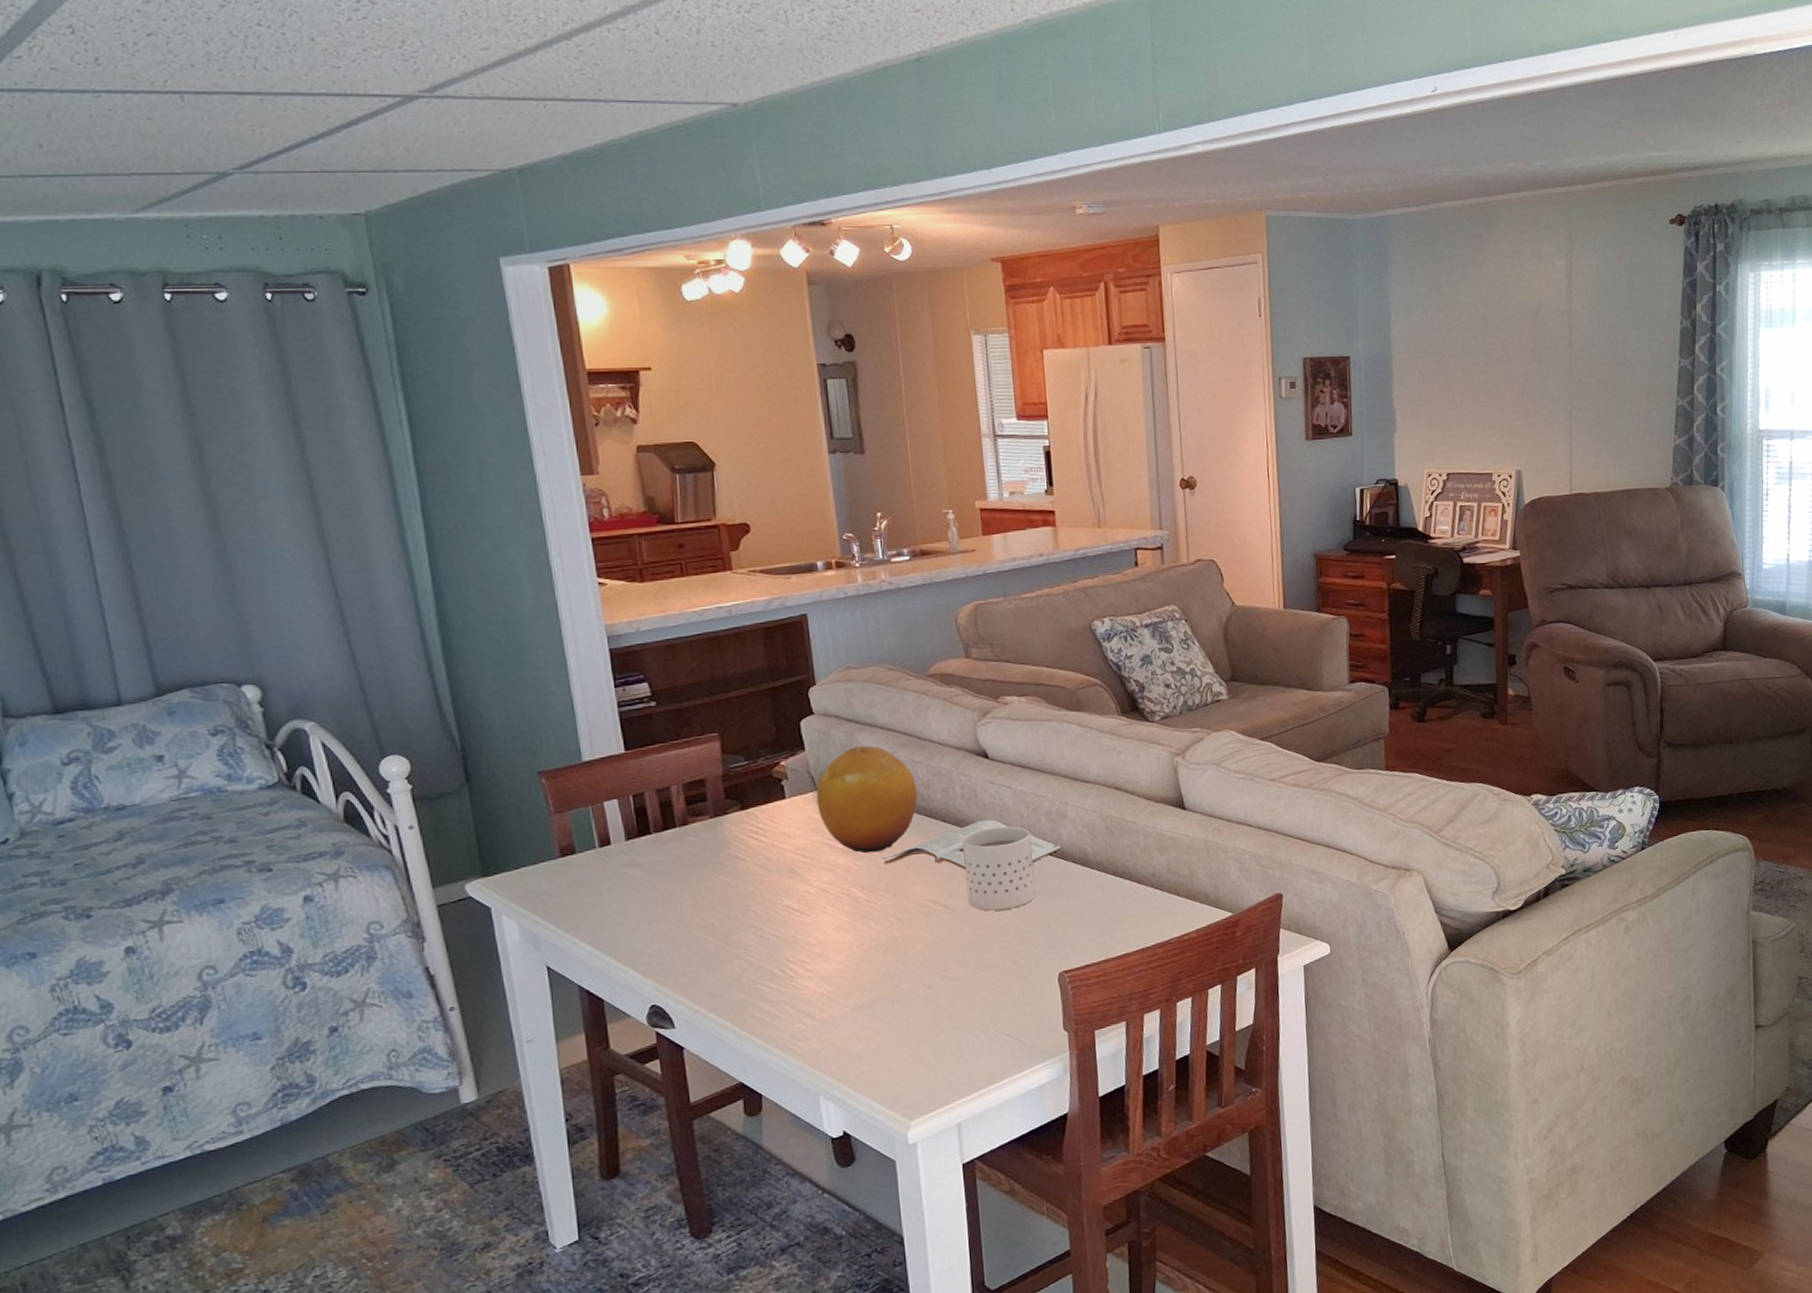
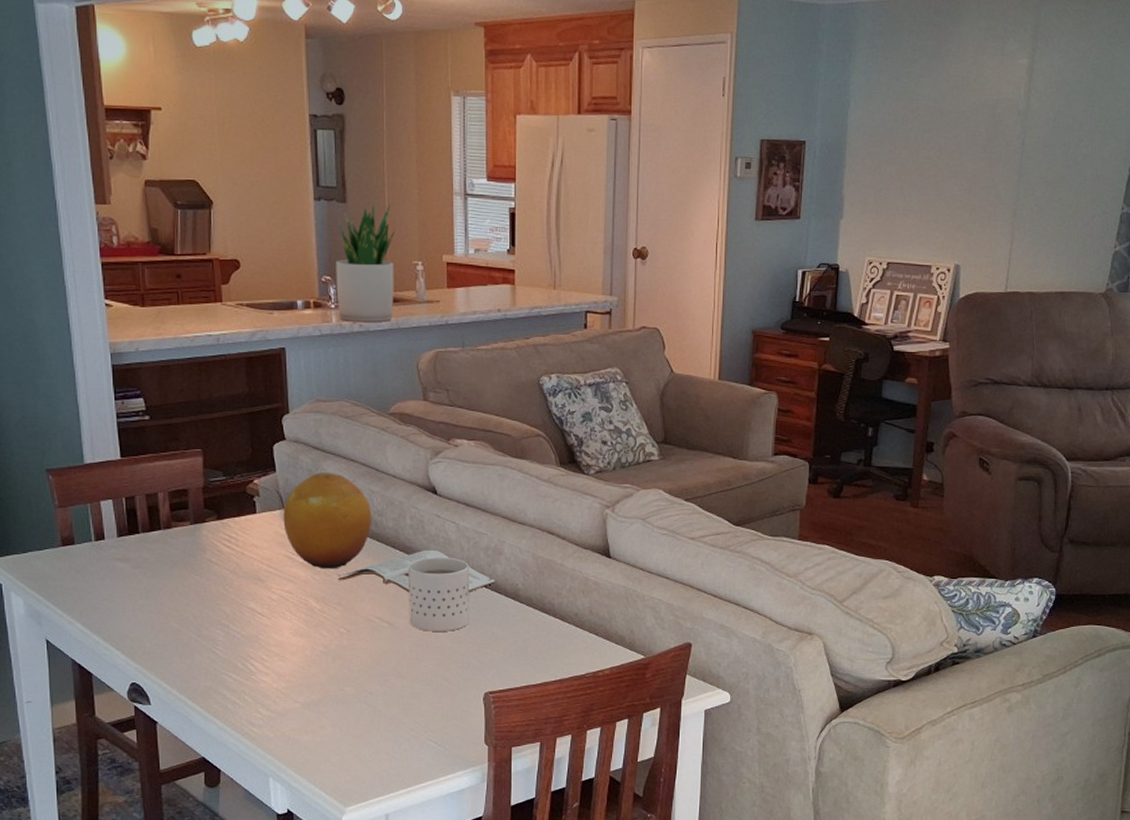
planter: none [855,452,925,580] -> present [336,203,395,323]

